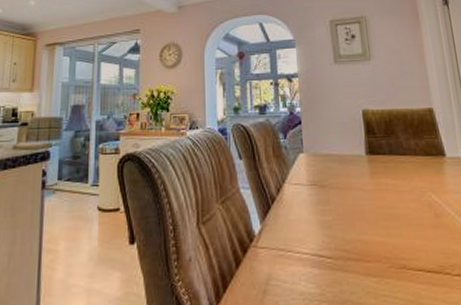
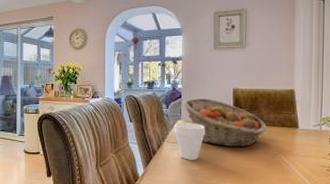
cup: none [296,156,335,207] -> present [174,122,205,160]
fruit basket: none [303,123,409,186] -> present [183,98,267,147]

